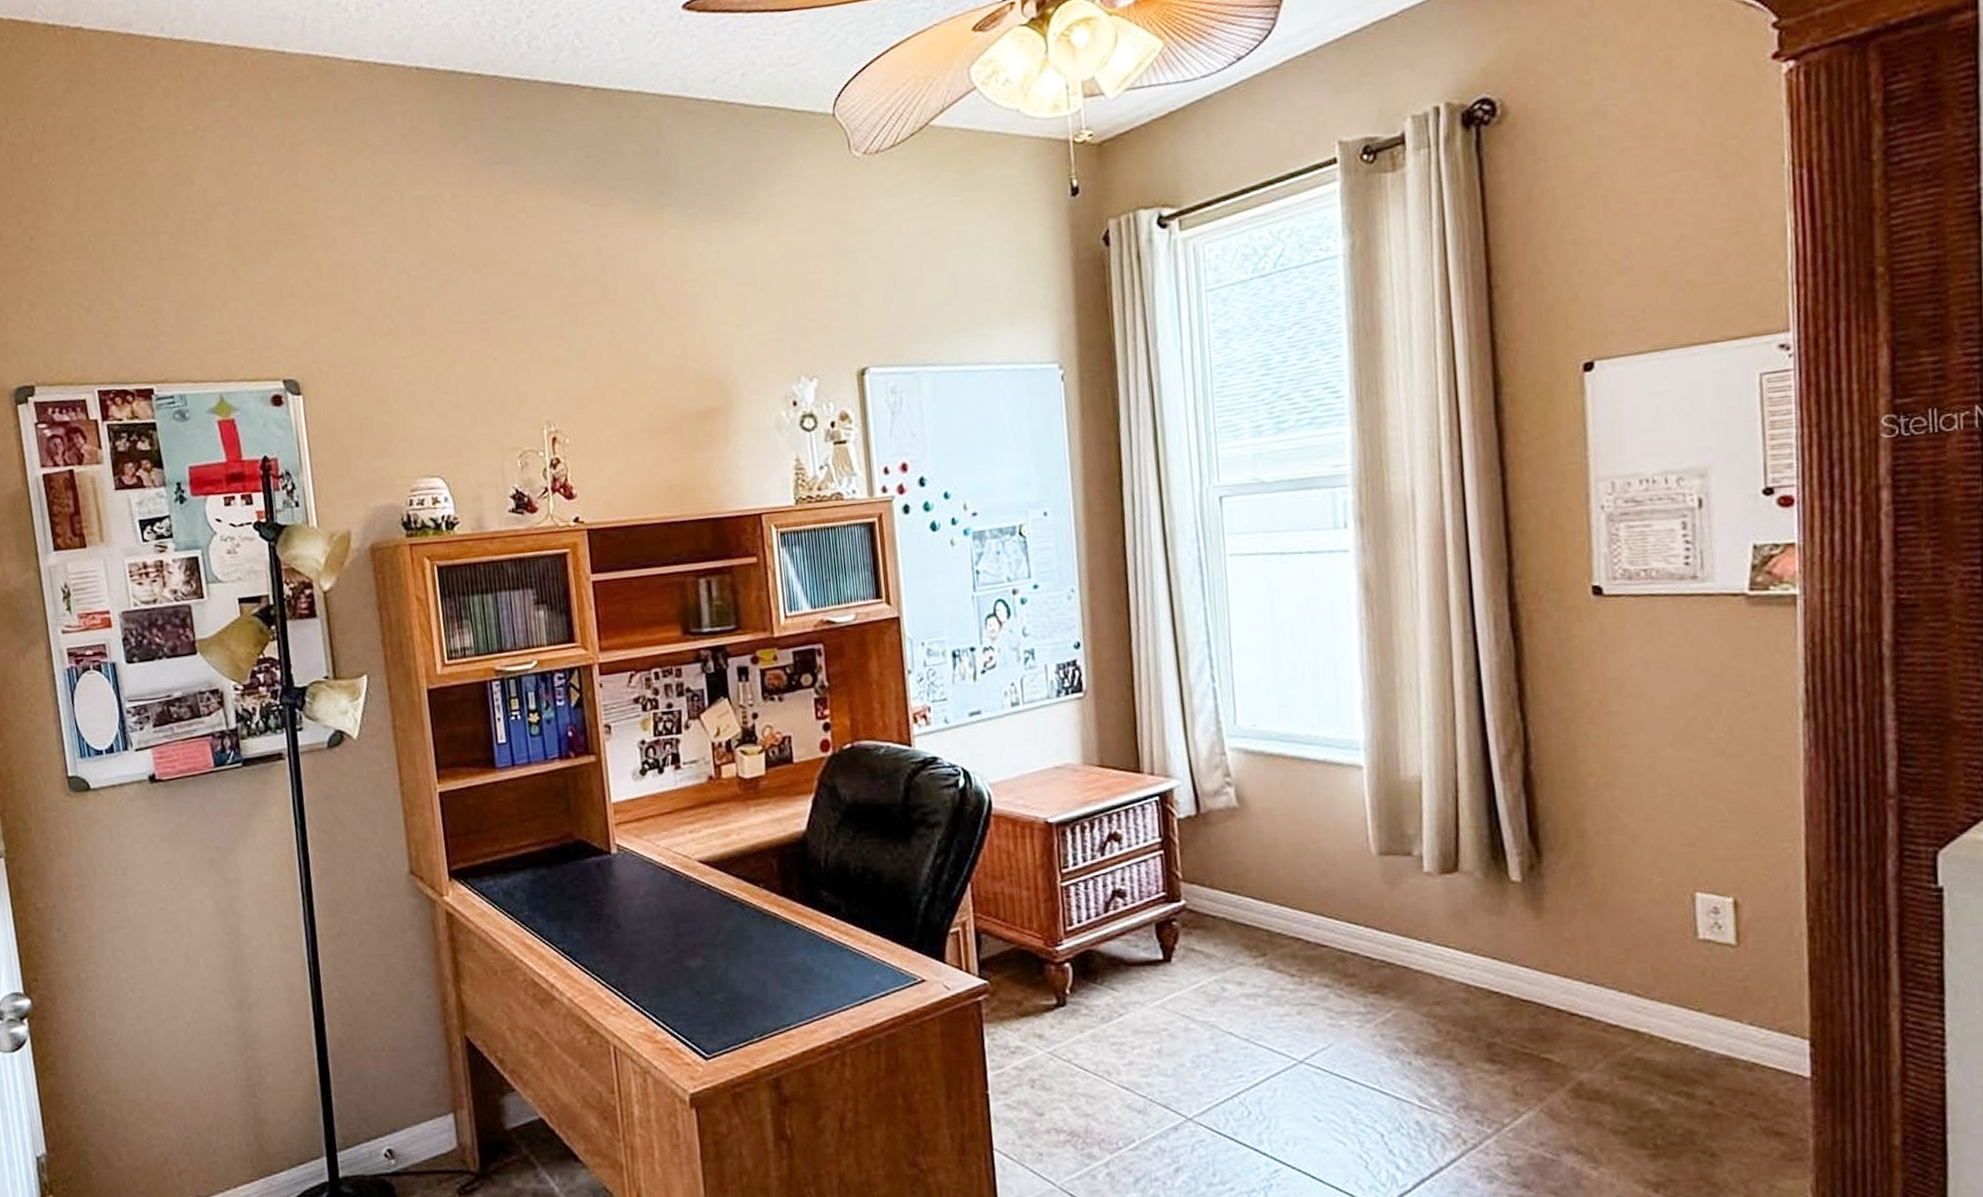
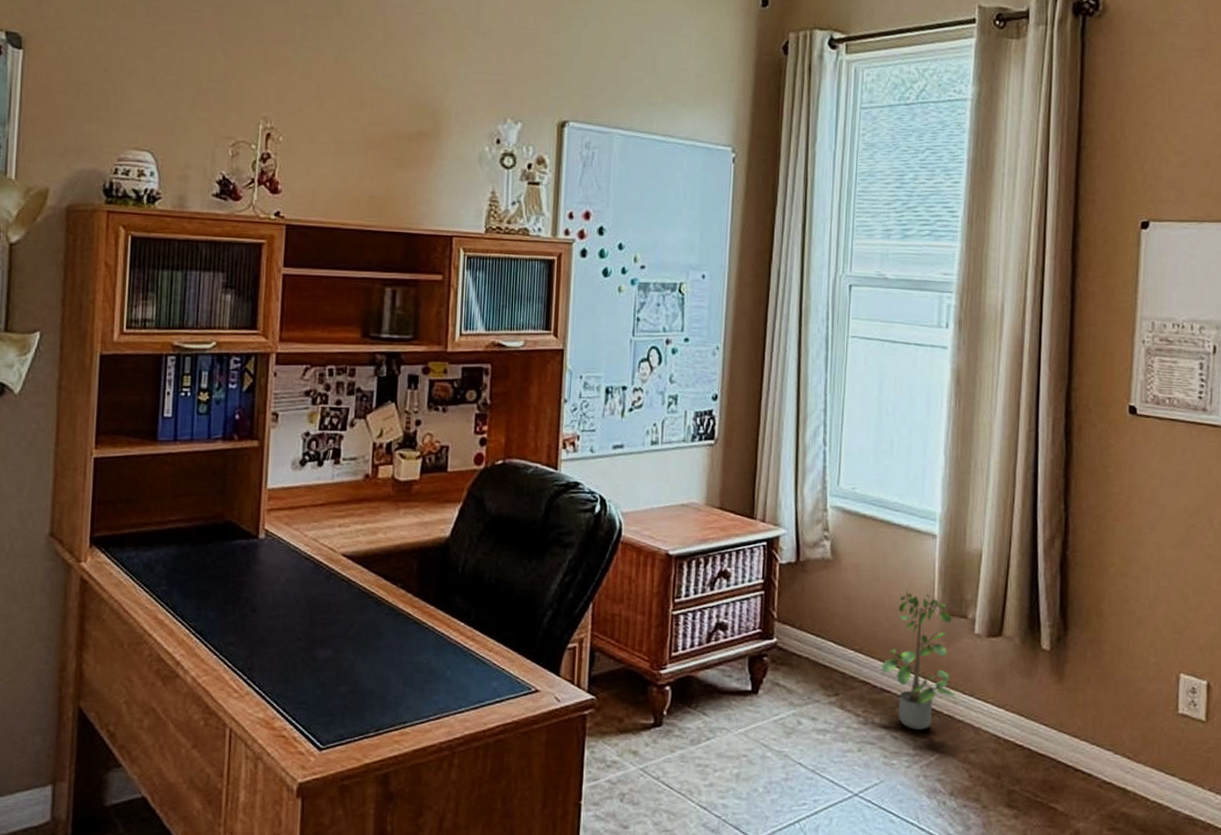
potted plant: none [1313,831,1410,986] -> present [881,590,956,731]

